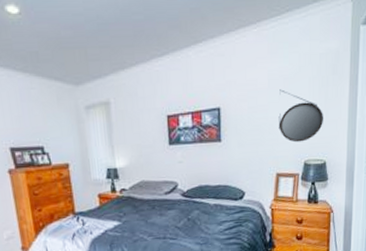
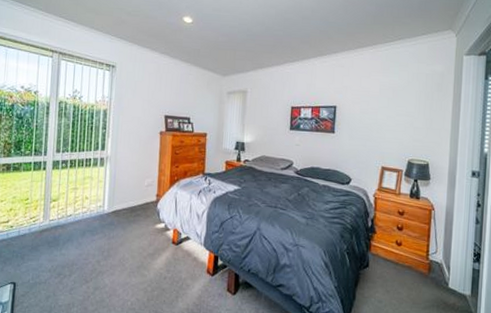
home mirror: present [278,89,324,143] -> none [386,98,429,143]

